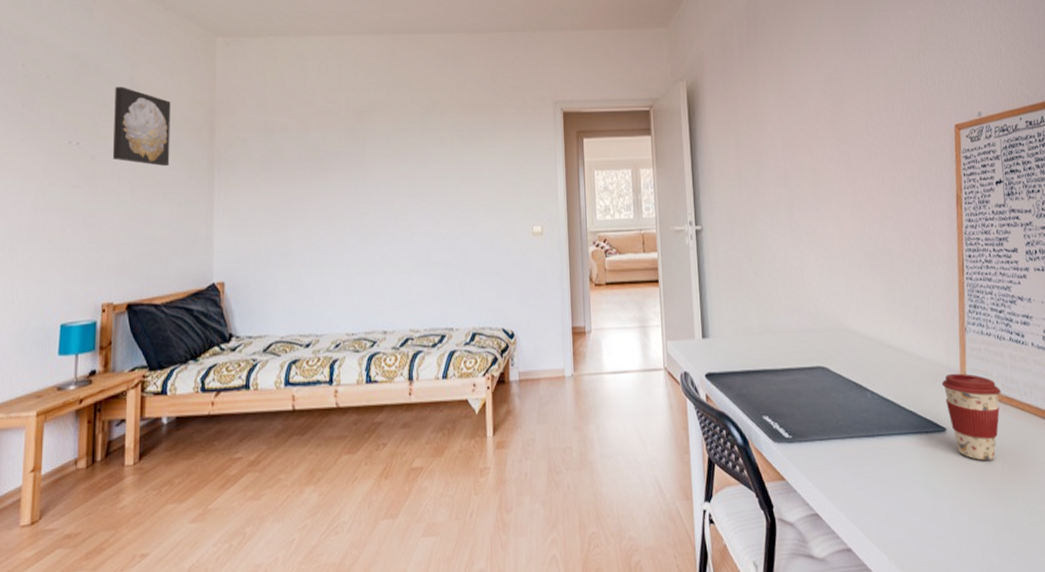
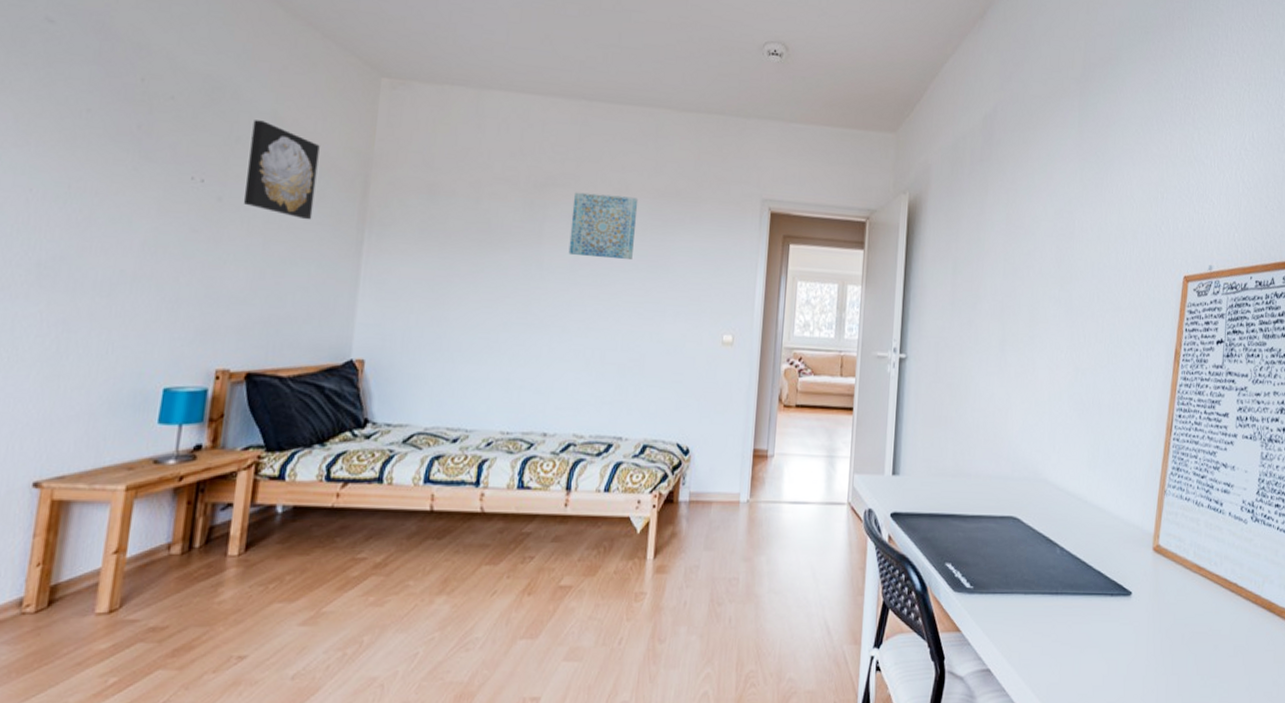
wall art: none [388,113,446,171] -> present [568,192,639,261]
coffee cup: present [941,373,1001,461] -> none [1133,536,1192,629]

